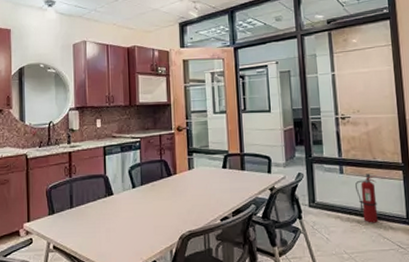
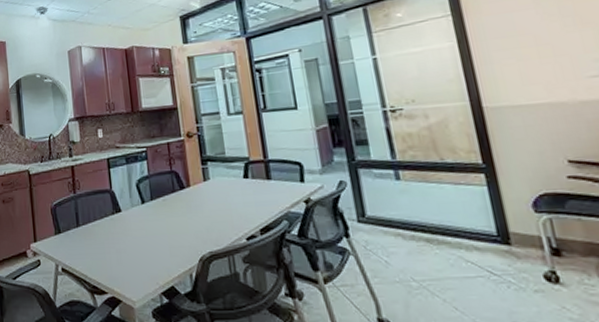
fire extinguisher: present [355,173,378,223] -> none [418,178,456,242]

